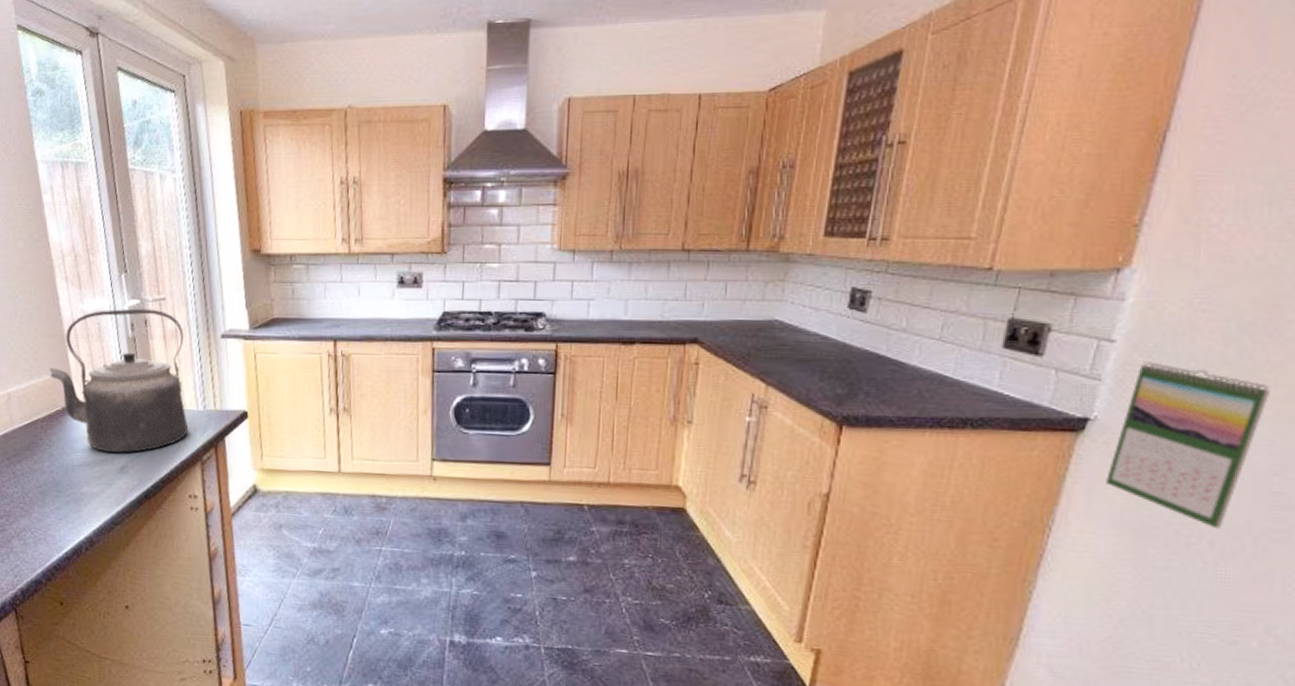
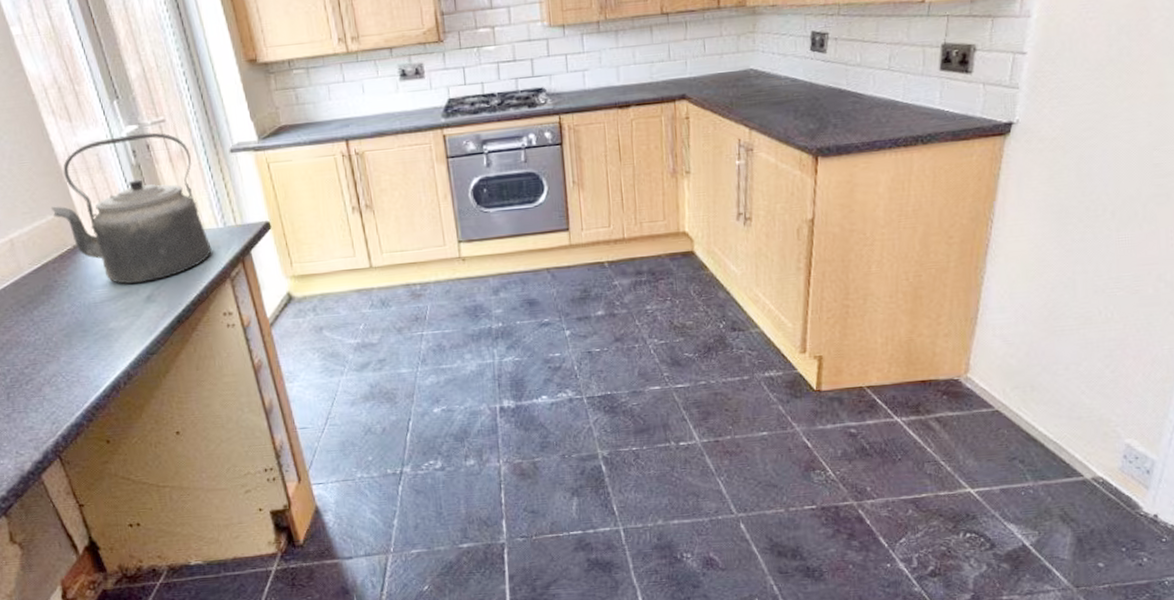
calendar: present [1106,361,1271,529] -> none [1030,67,1146,201]

